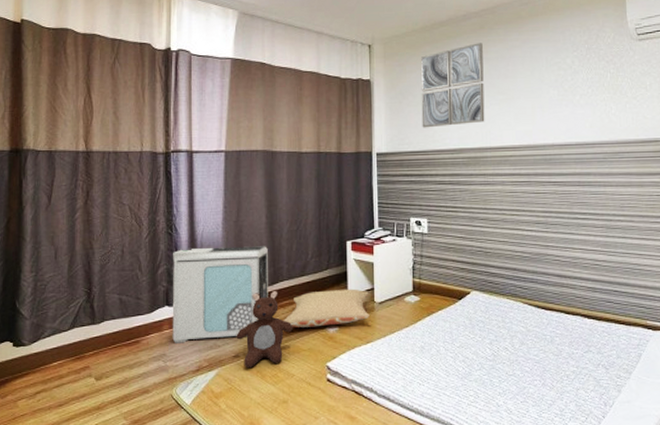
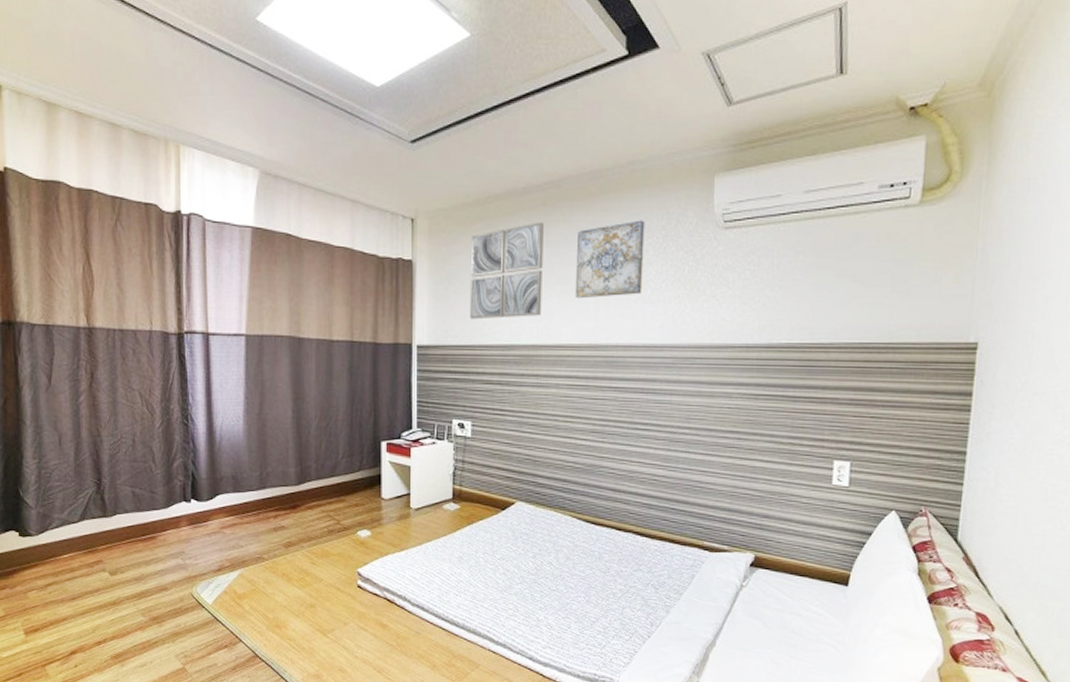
air purifier: present [172,246,268,343] -> none [189,441,295,541]
teddy bear: present [236,290,293,369] -> none [260,490,321,571]
pillow: present [284,288,370,327] -> none [312,492,405,532]
wall art: none [512,37,572,106] -> present [575,220,645,299]

